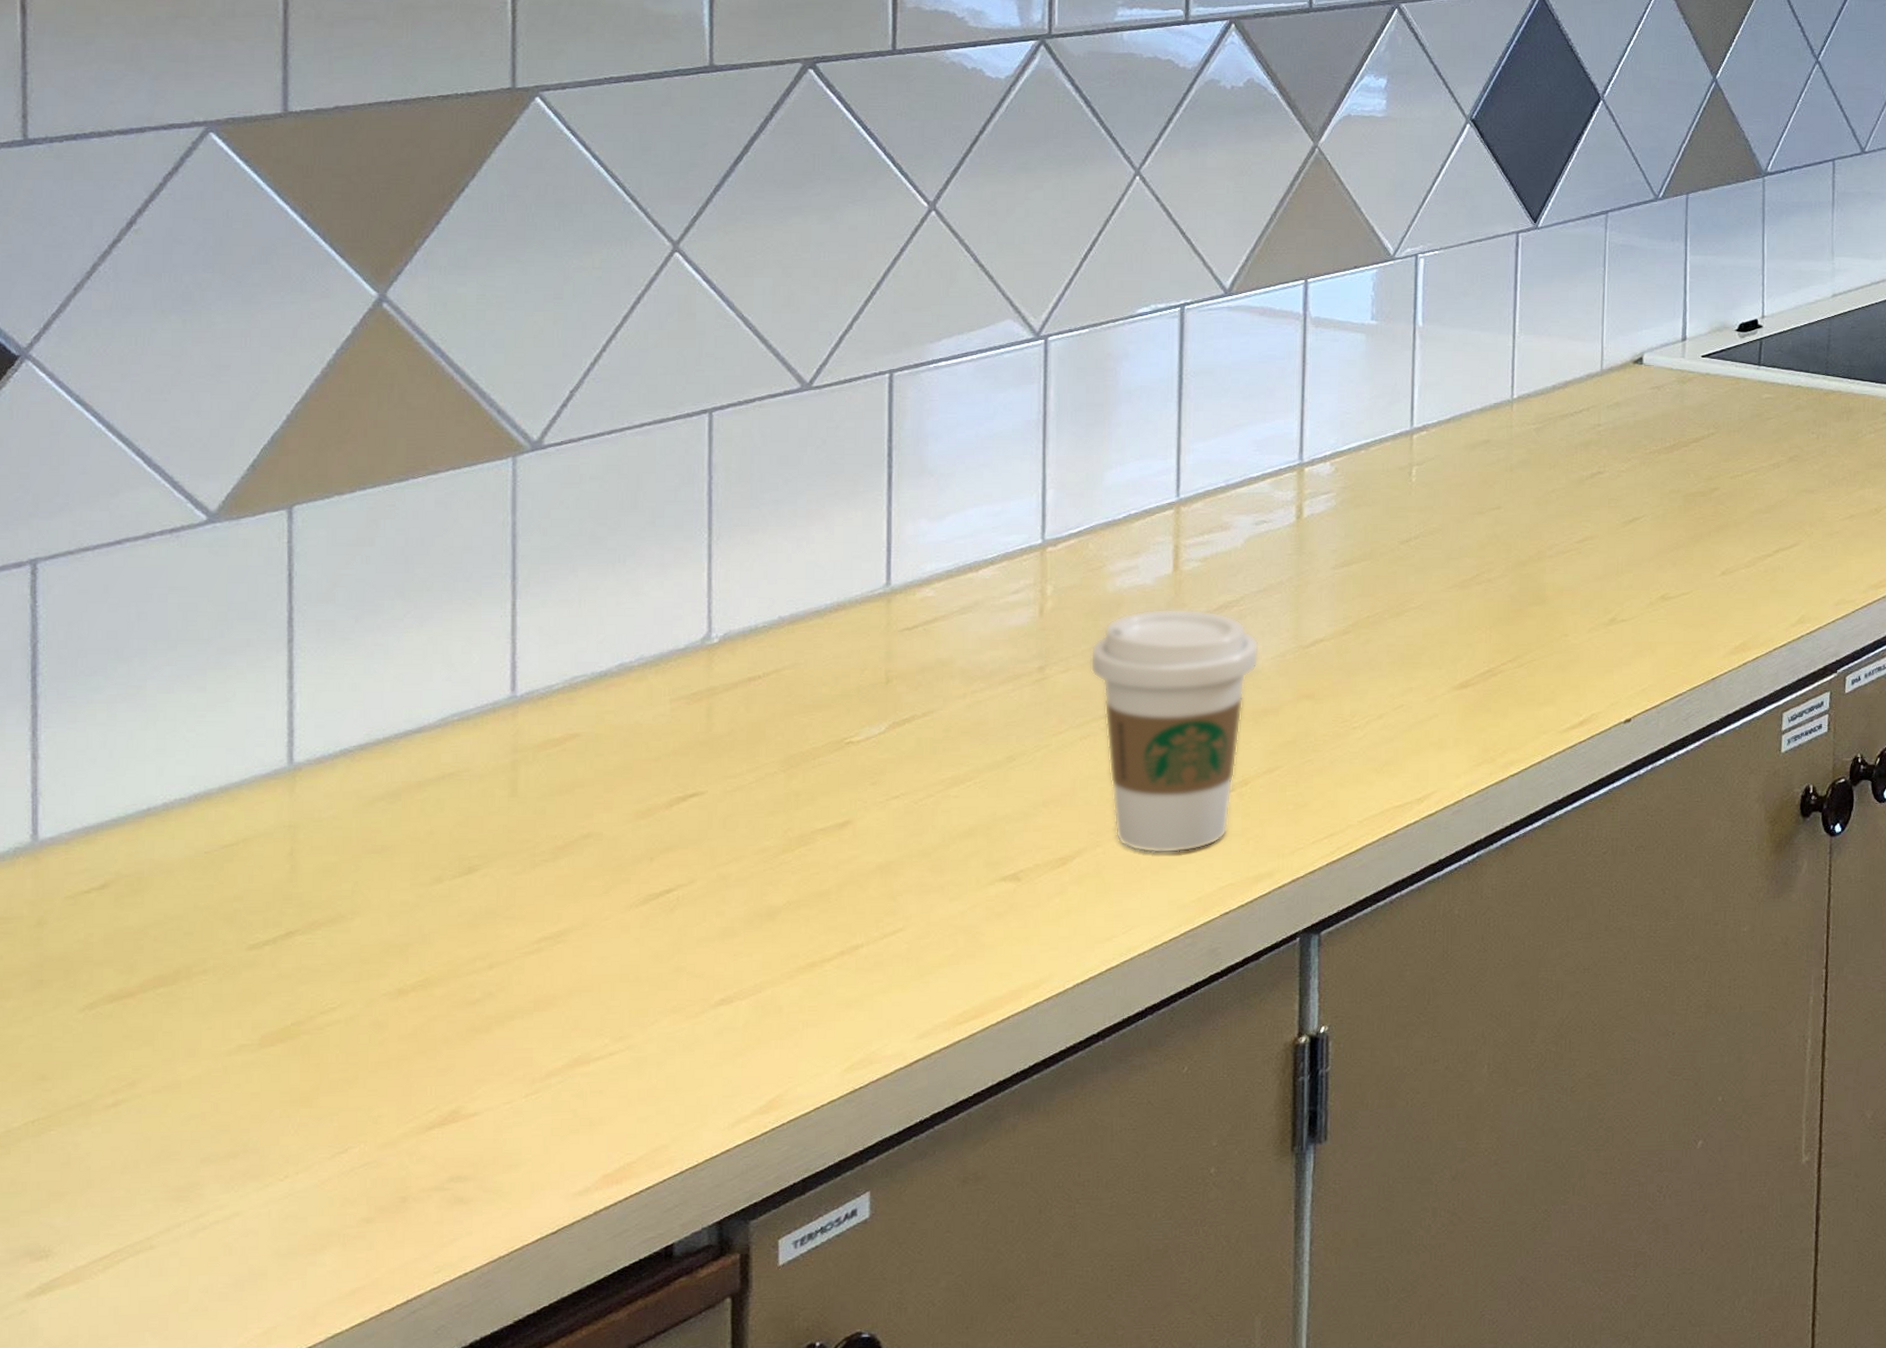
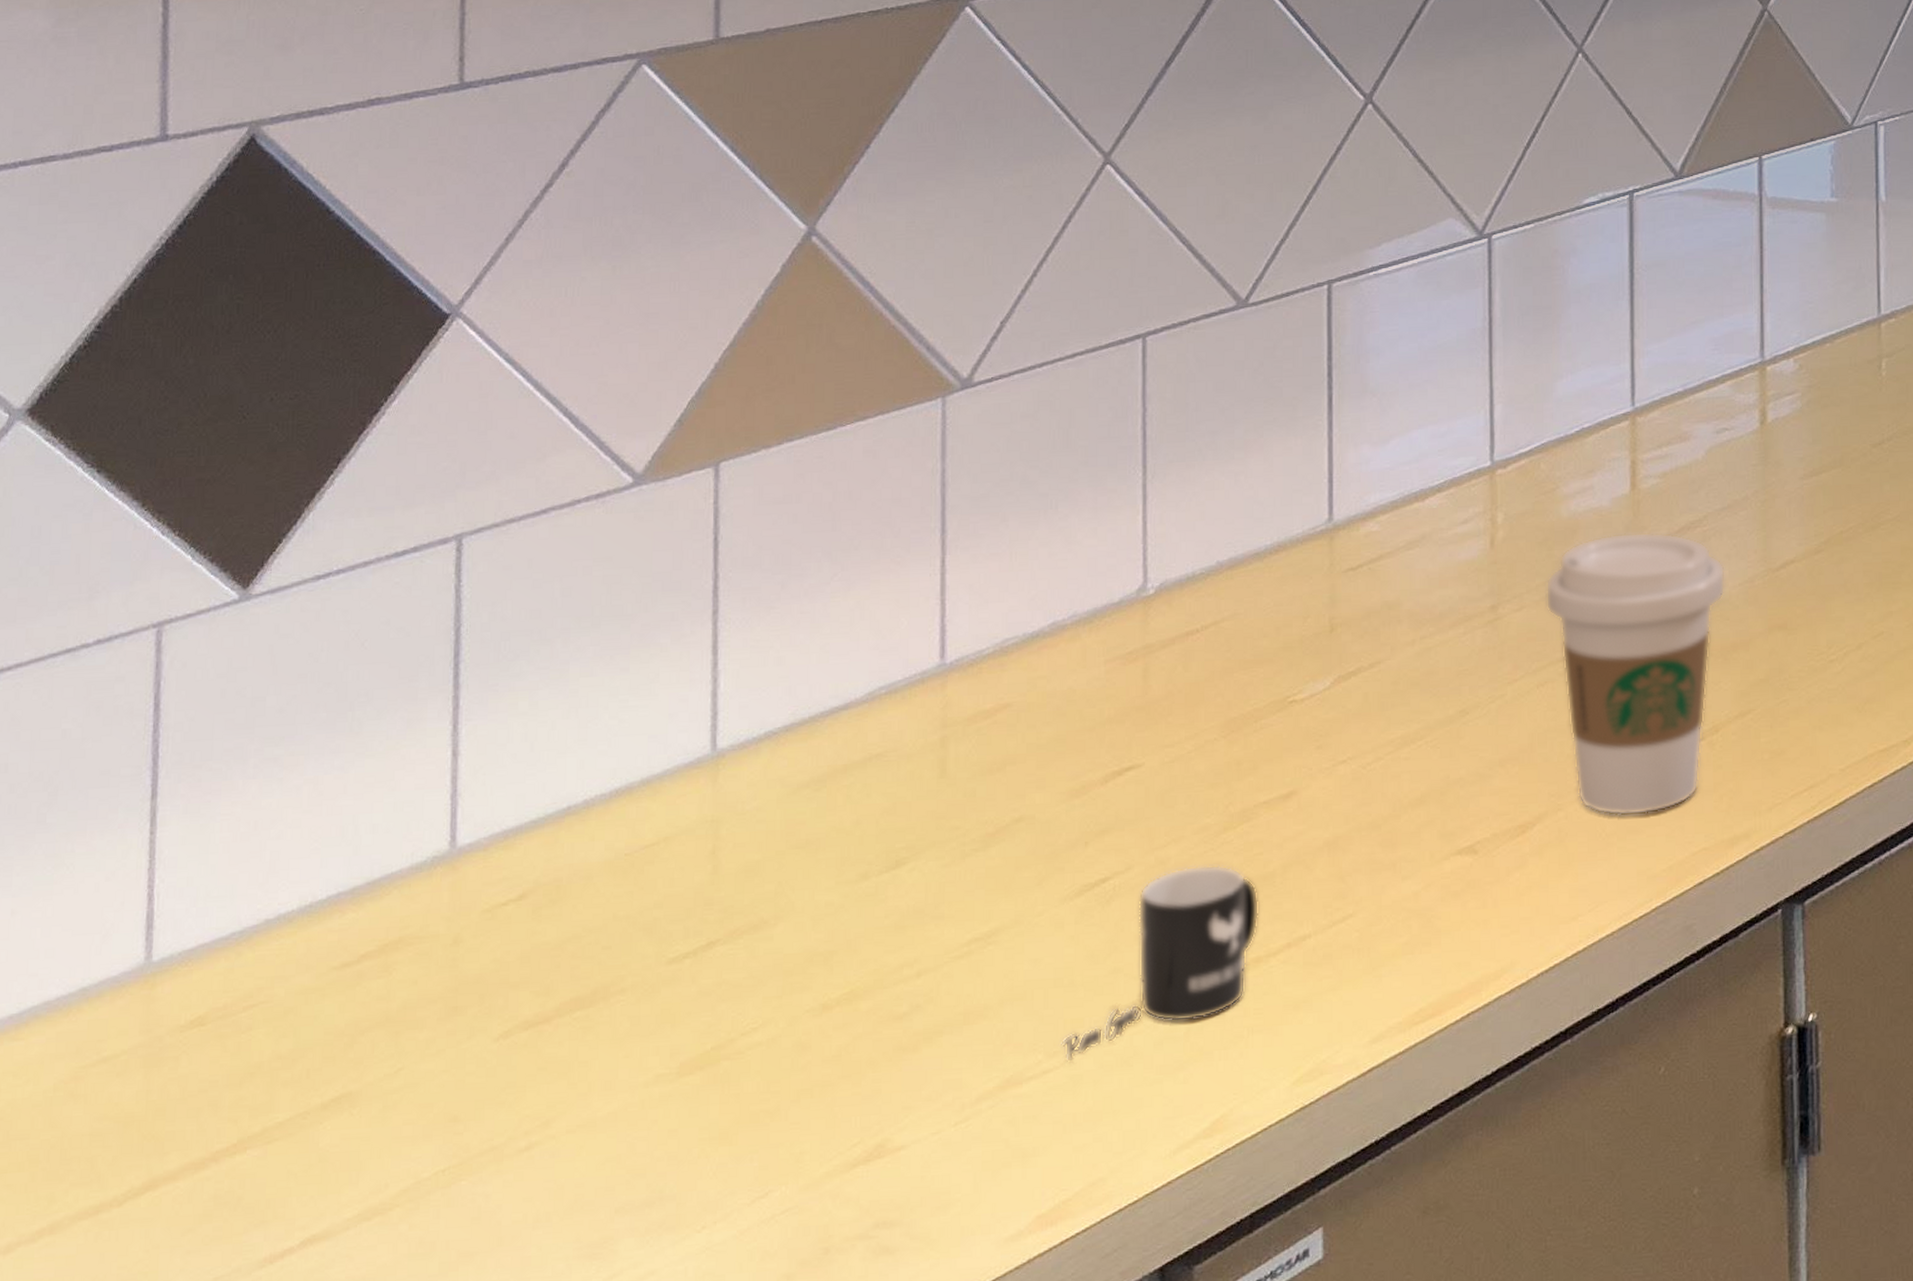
mug: none [626,881,815,1045] -> present [1061,864,1259,1061]

